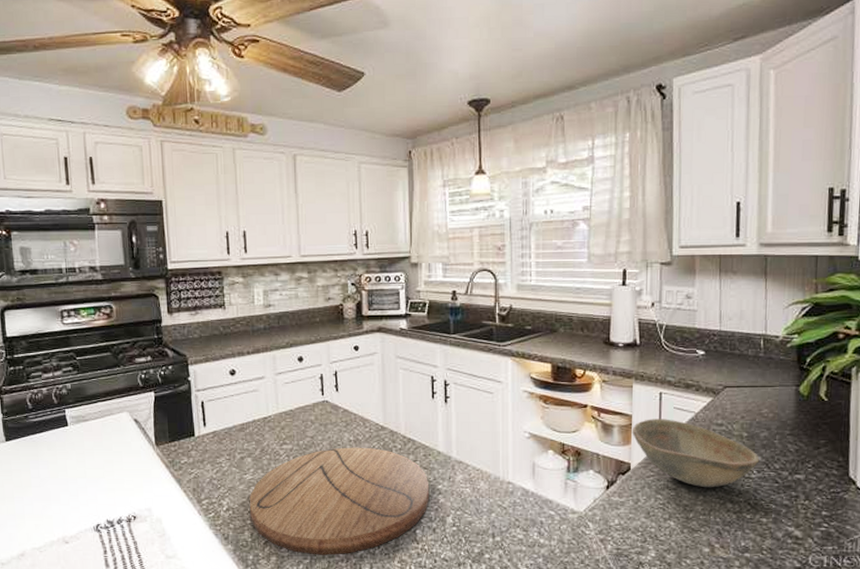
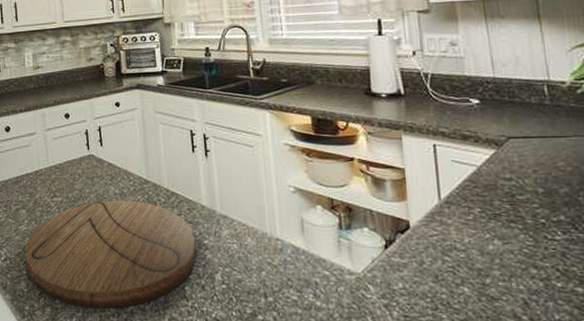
bowl: present [632,419,760,488] -> none [406,173,563,251]

